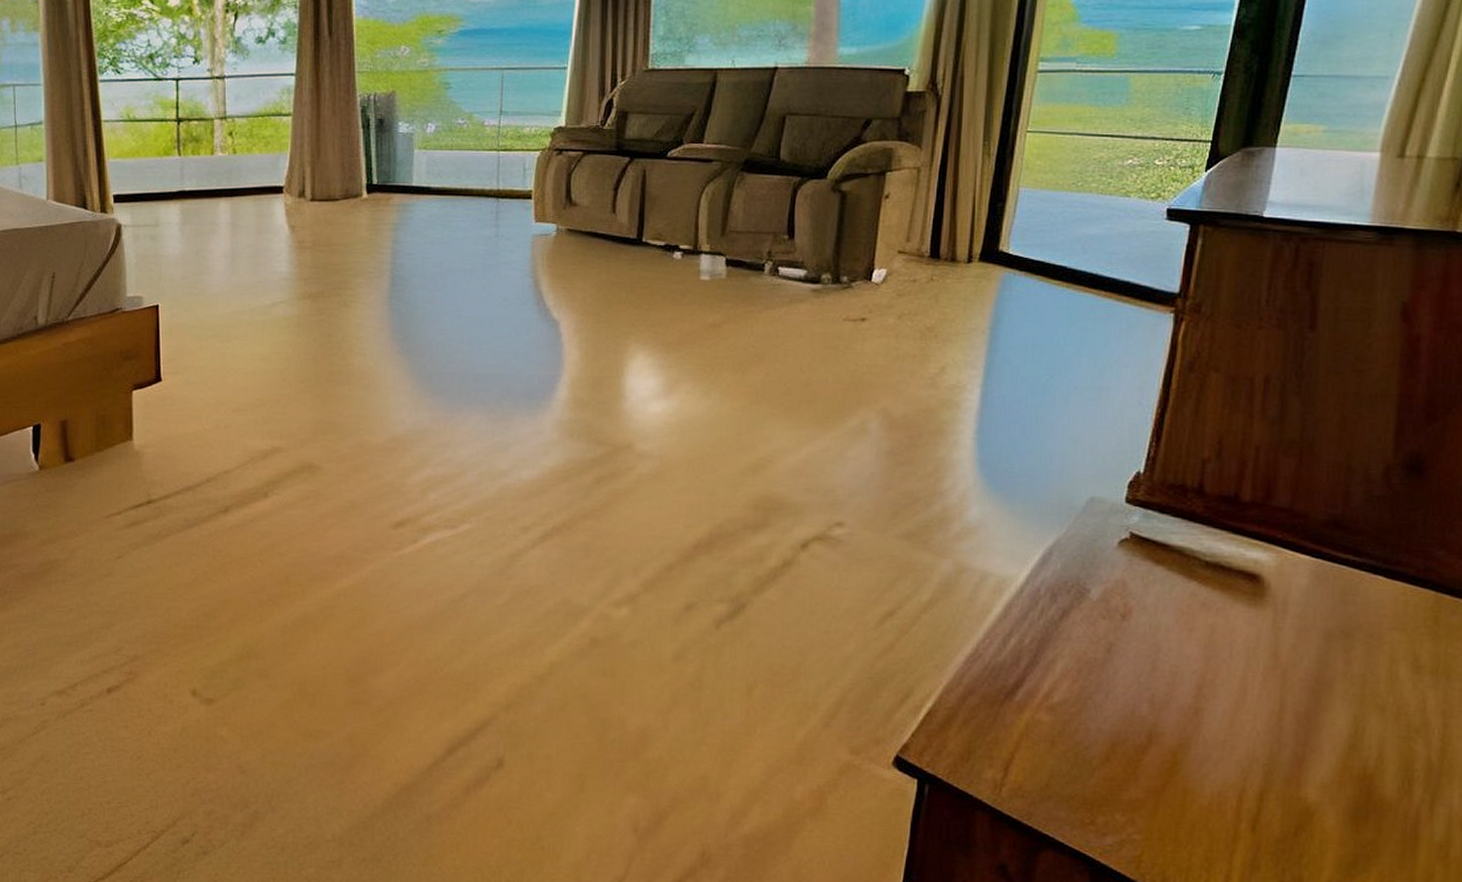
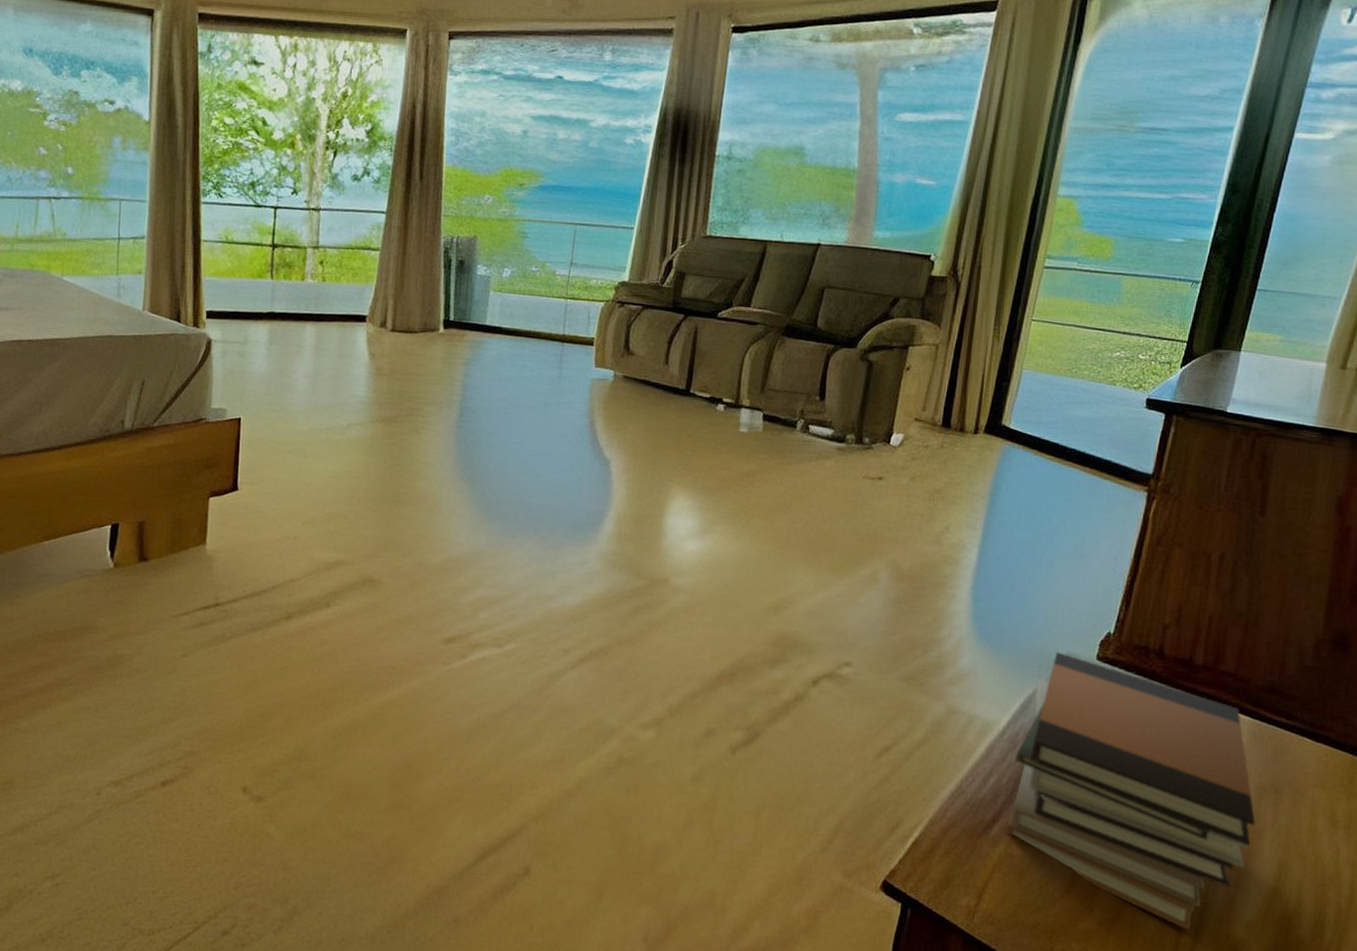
book stack: none [1030,497,1324,795] -> present [1004,652,1256,930]

